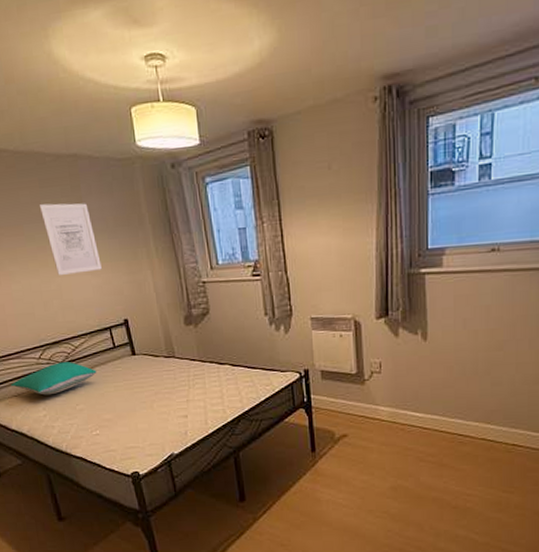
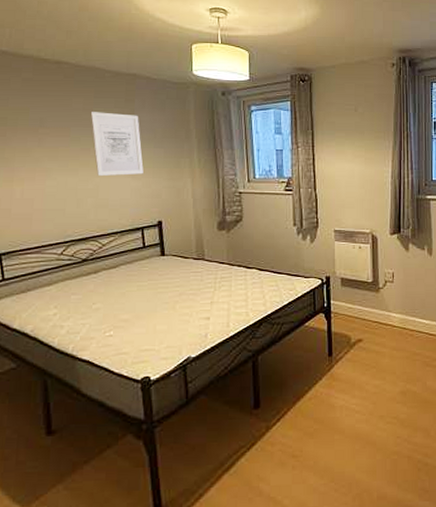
pillow: present [11,362,97,395] -> none [23,259,121,293]

